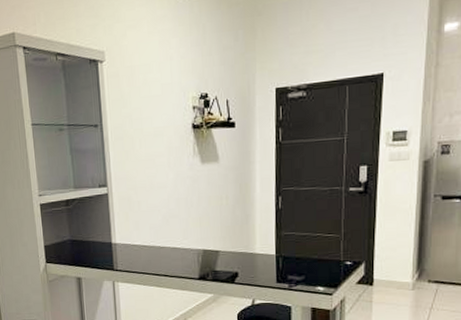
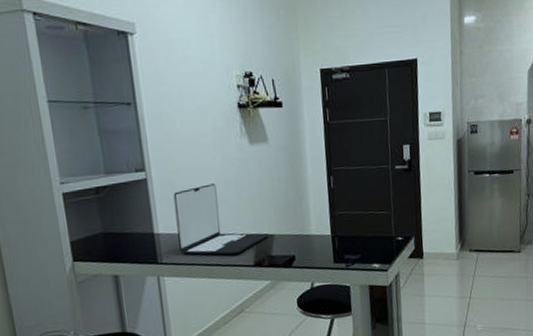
laptop: none [130,200,214,267] -> present [173,183,268,255]

